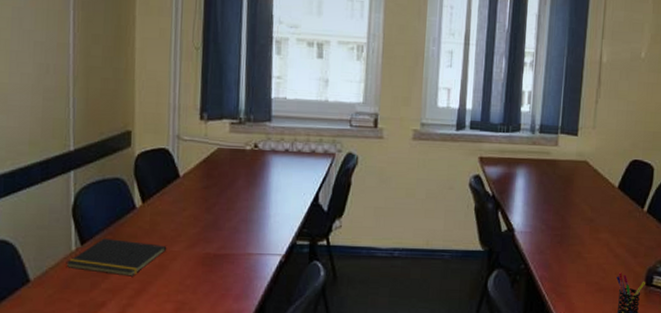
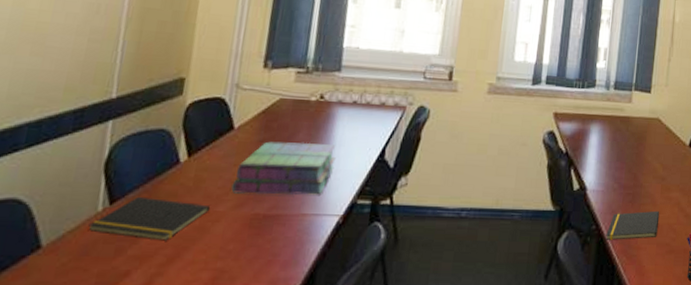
stack of books: none [183,188,274,237] -> present [231,141,336,195]
notepad: none [535,251,589,279] -> present [606,210,660,240]

